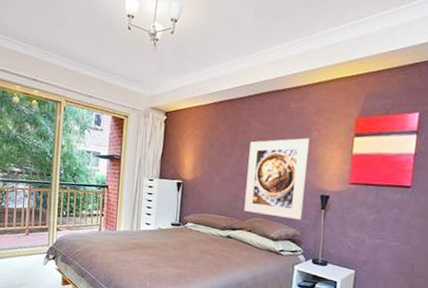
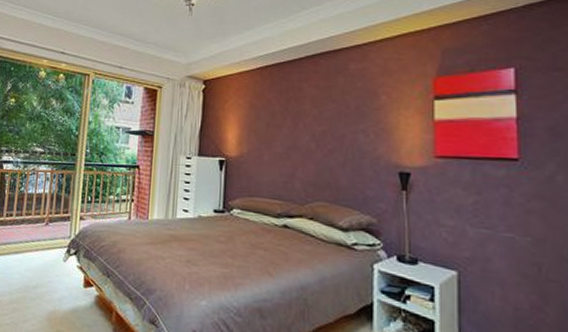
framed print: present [244,138,310,220] -> none [302,103,378,205]

